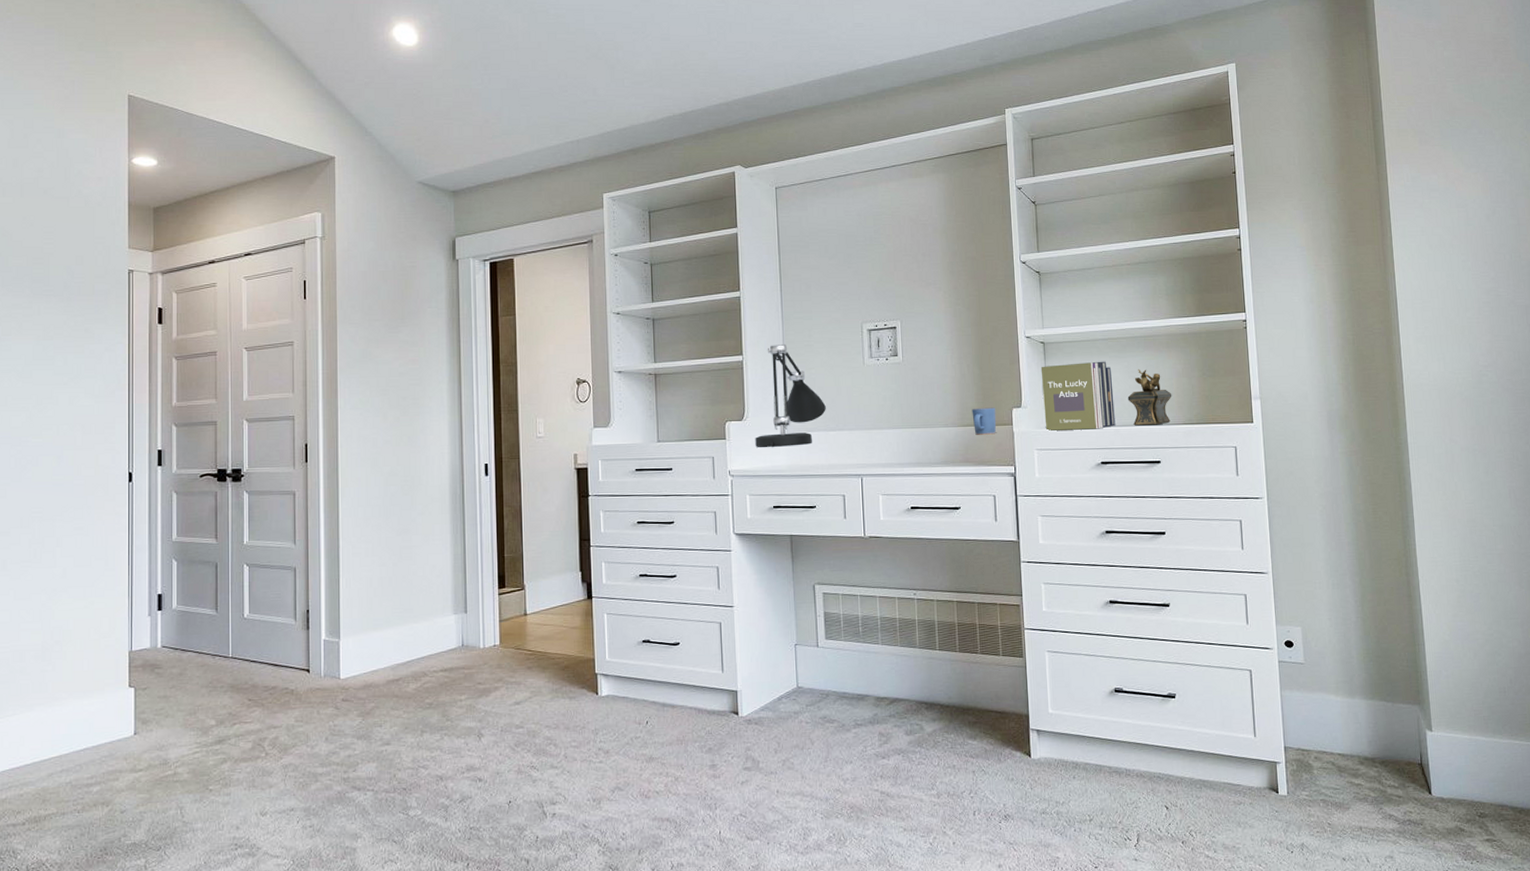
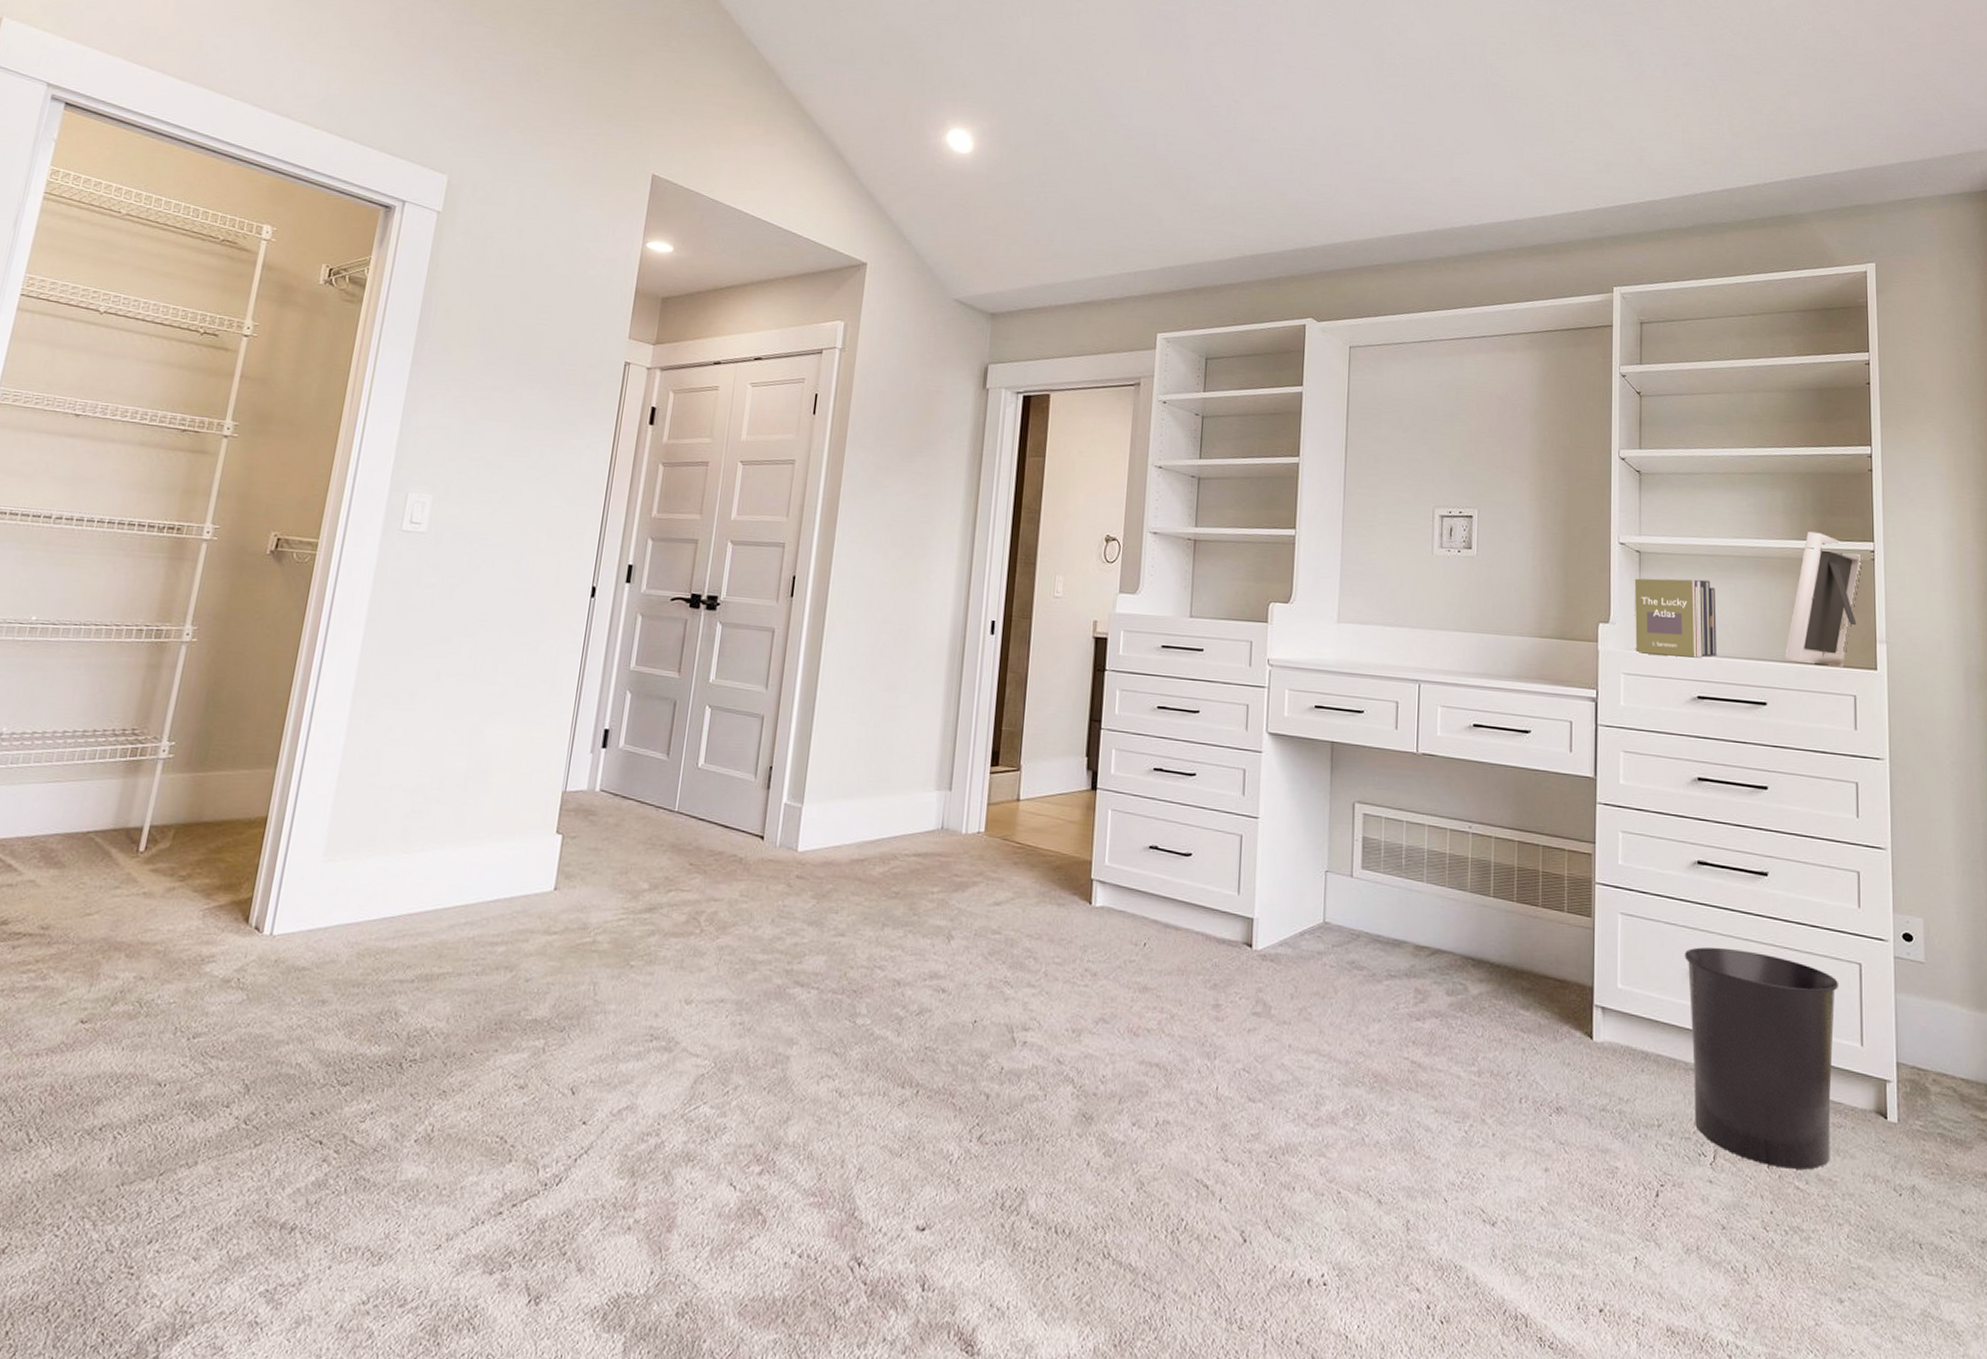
desk lamp: present [755,343,826,448] -> none [1300,521,1385,640]
mug: present [972,407,997,436] -> none [1552,618,1580,651]
waste bin: none [1103,670,1234,842] -> present [1684,947,1839,1170]
decorative box: present [1127,369,1172,426] -> none [1732,594,1784,661]
picture frame: none [1174,309,1237,424] -> present [1785,531,1863,667]

